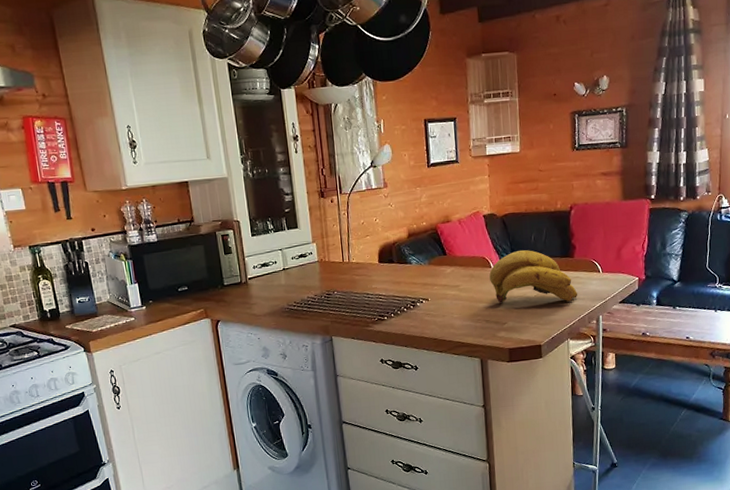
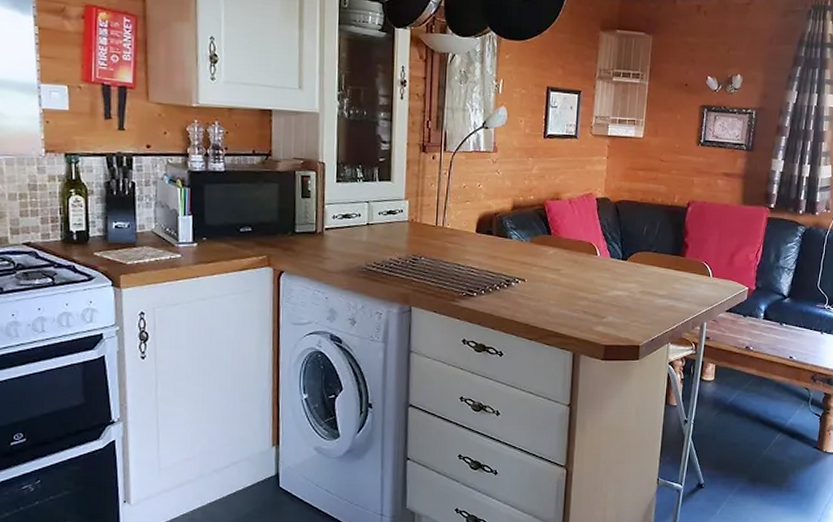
banana bunch: present [489,250,578,303] -> none [594,241,685,304]

